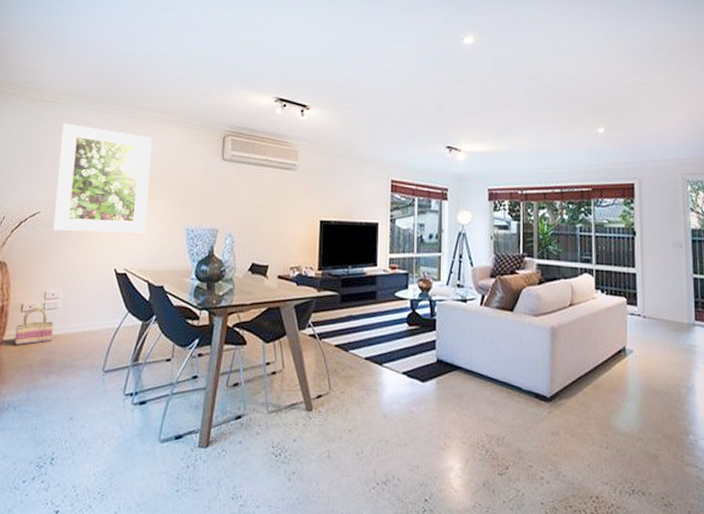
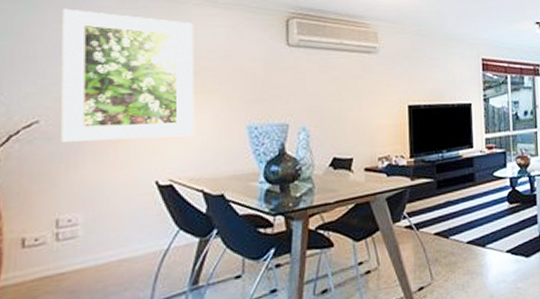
basket: present [14,307,54,345] -> none [16,238,75,289]

